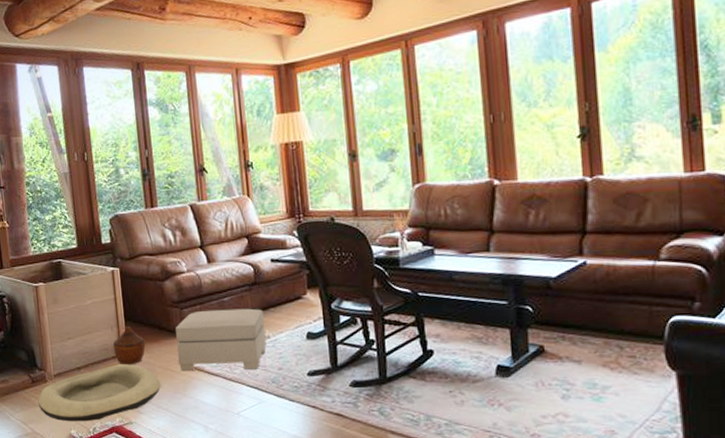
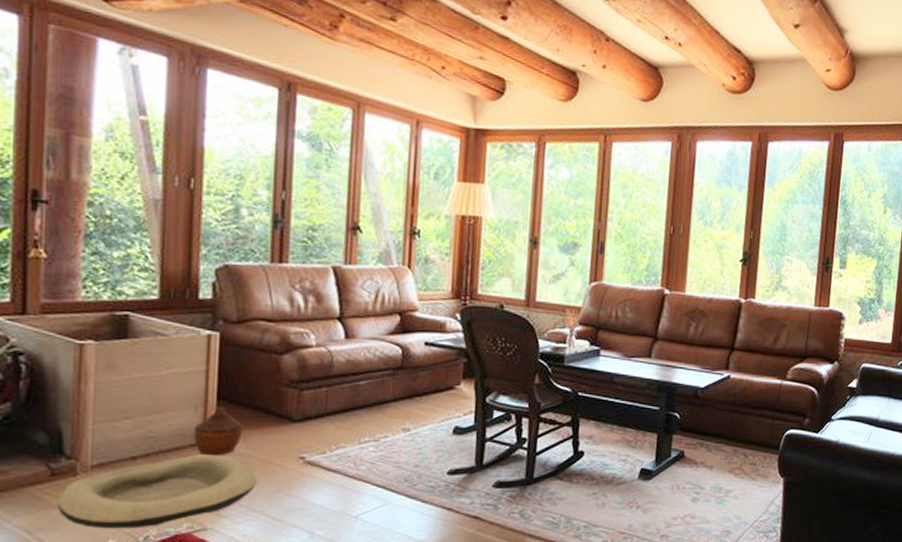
ottoman: present [175,308,267,372] -> none [285,394,406,466]

